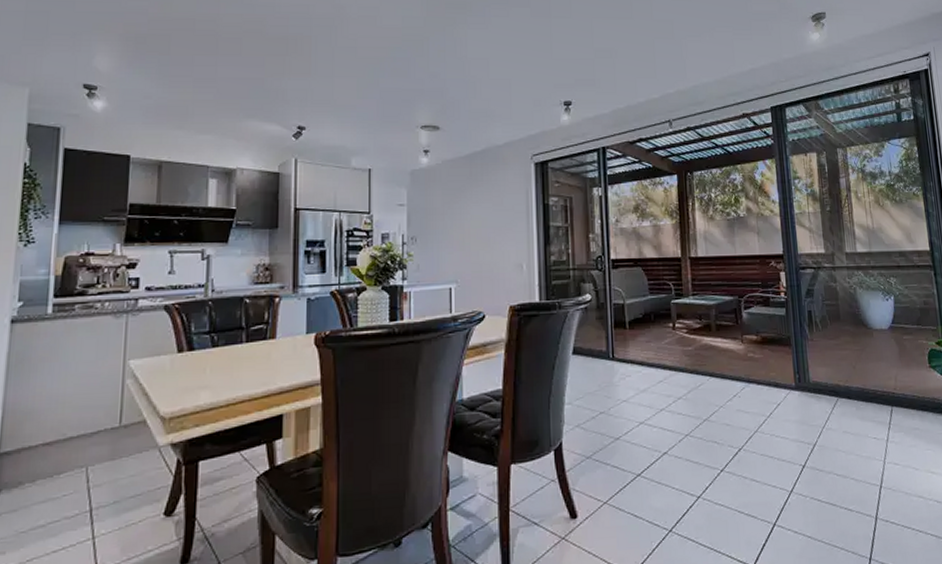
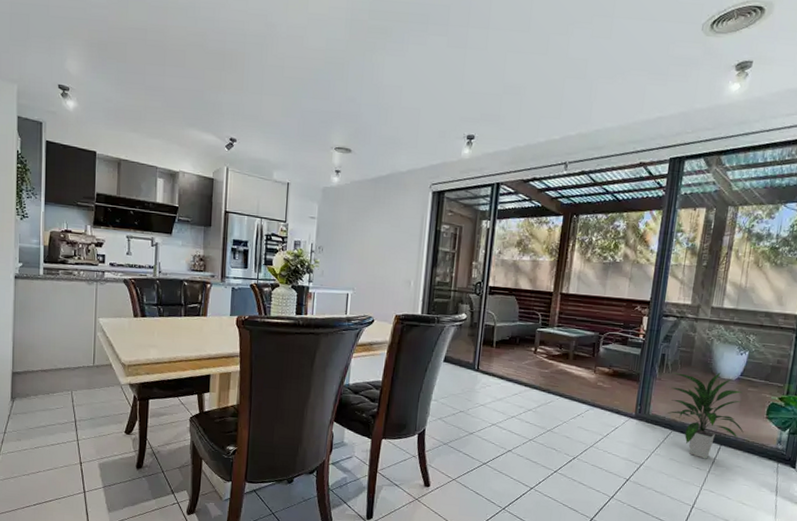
indoor plant: none [823,322,911,426] -> present [667,372,744,459]

